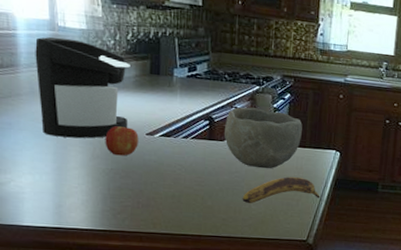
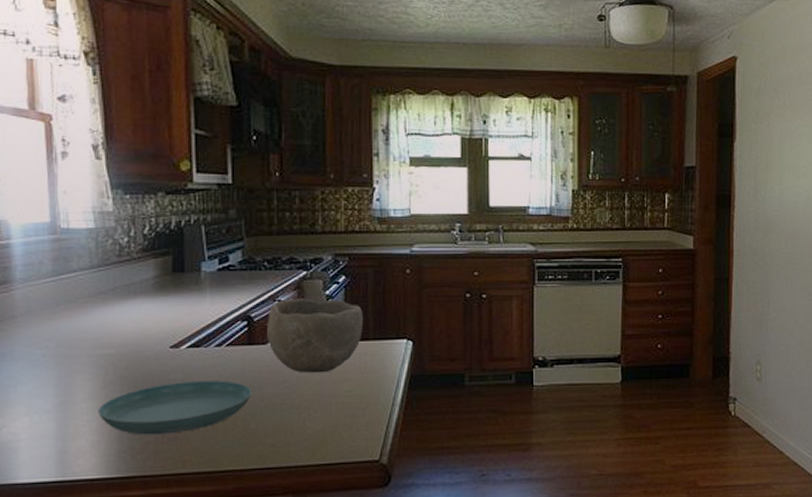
coffee maker: present [35,36,130,139] -> none [33,241,148,364]
saucer: none [87,162,210,202] -> present [98,380,251,435]
fruit: present [105,126,139,156] -> none [119,341,161,379]
banana: present [242,177,320,203] -> none [294,379,393,420]

